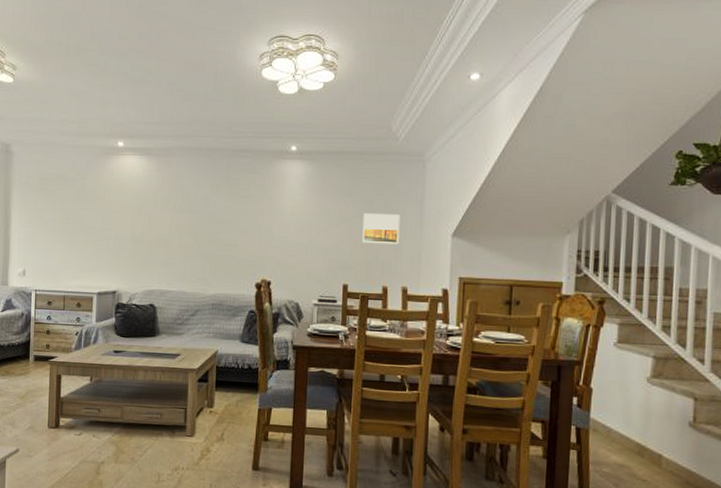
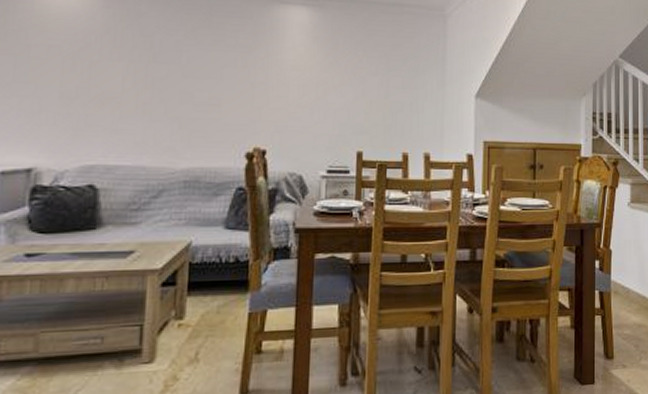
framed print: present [362,213,400,245] -> none [378,70,421,106]

